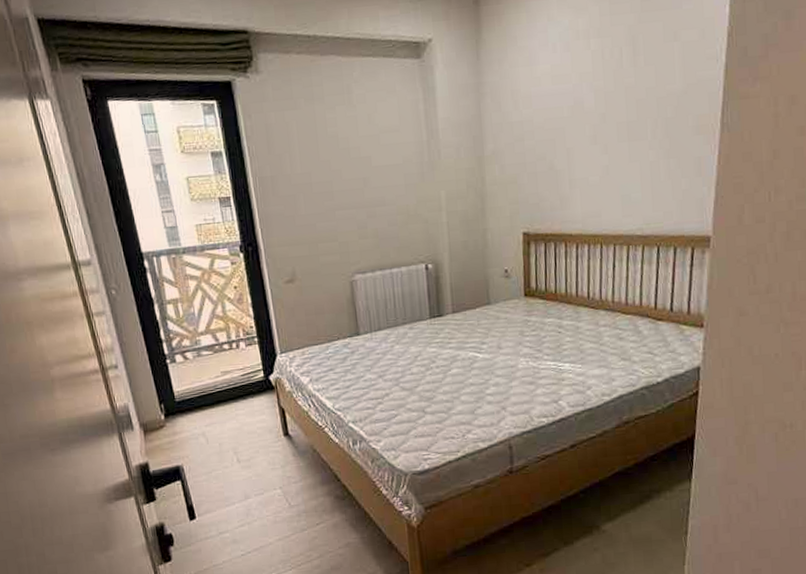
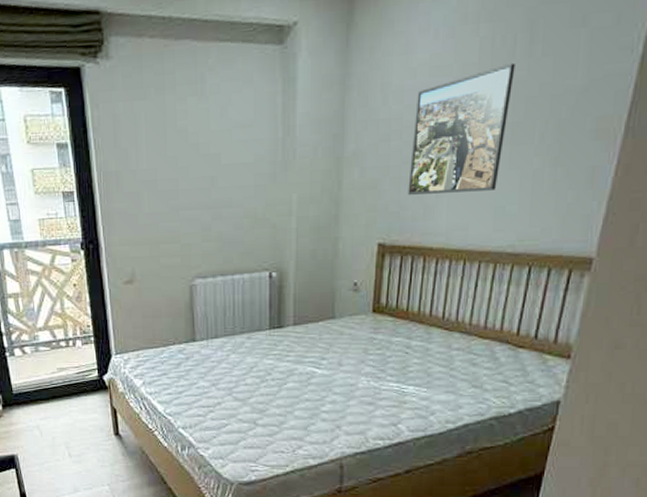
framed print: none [543,71,624,188] -> present [408,62,515,195]

